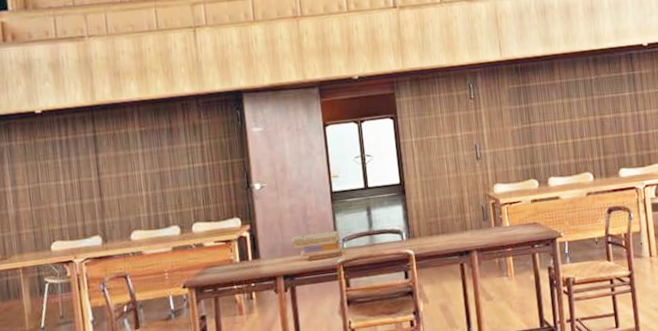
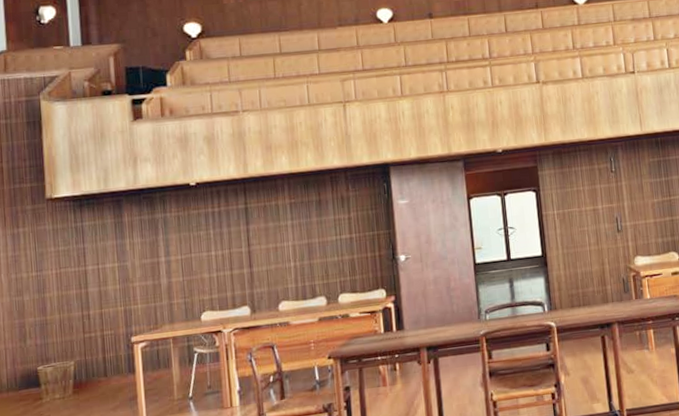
books: present [290,230,343,261] -> none [433,302,485,333]

